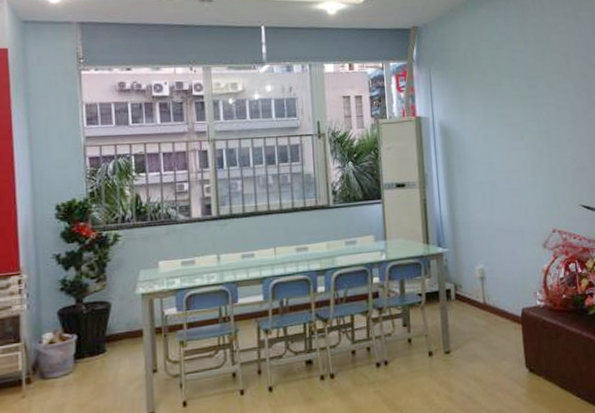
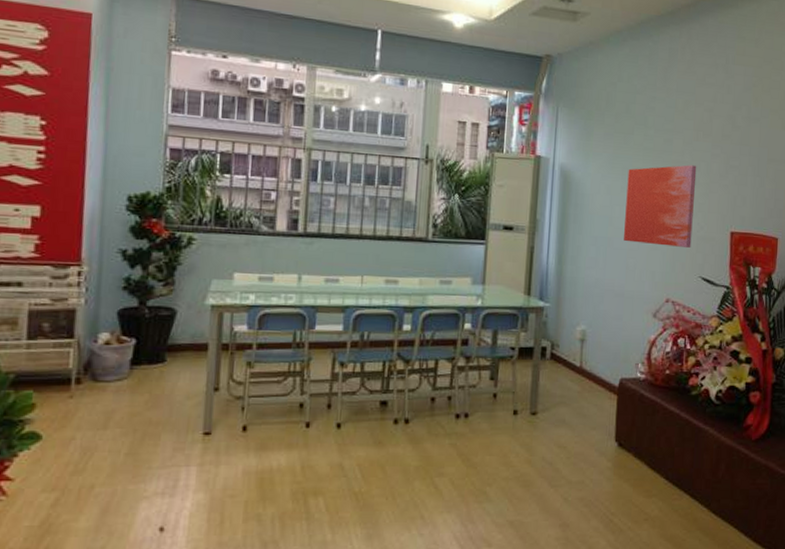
wall art: none [501,105,568,183] -> present [624,165,697,248]

